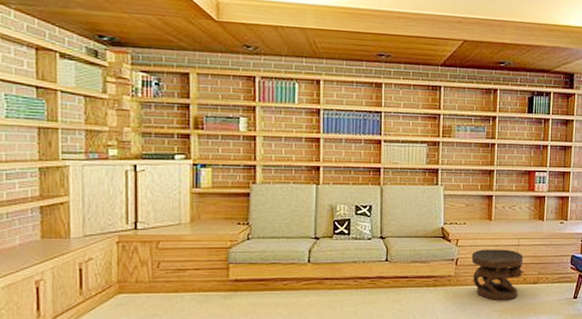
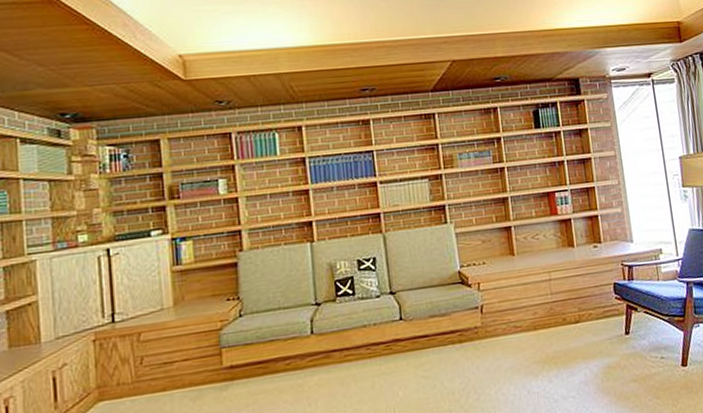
side table: present [471,249,524,300] -> none [497,286,562,350]

